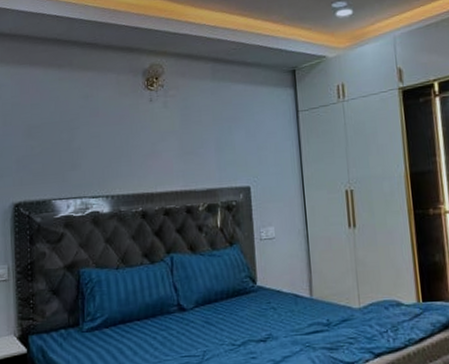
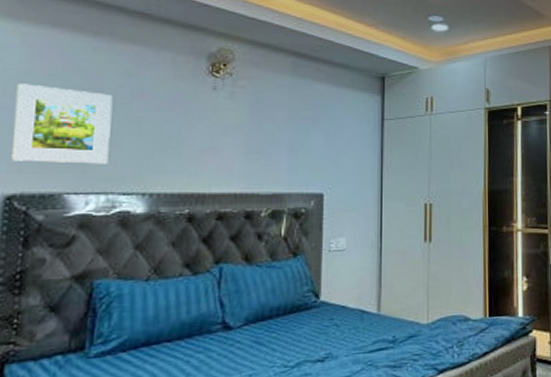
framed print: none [13,114,79,176] -> present [11,83,113,164]

